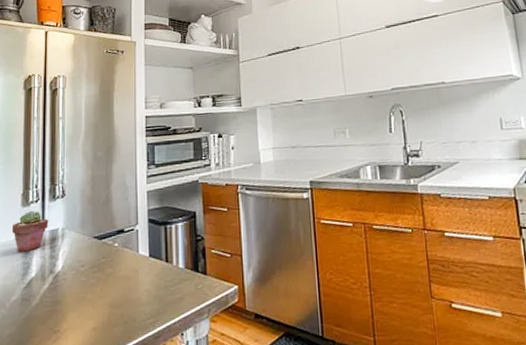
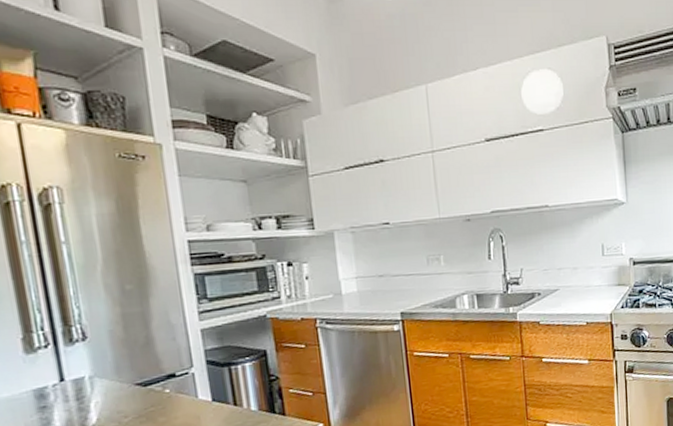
potted succulent: present [11,210,49,253] -> none [14,357,70,408]

